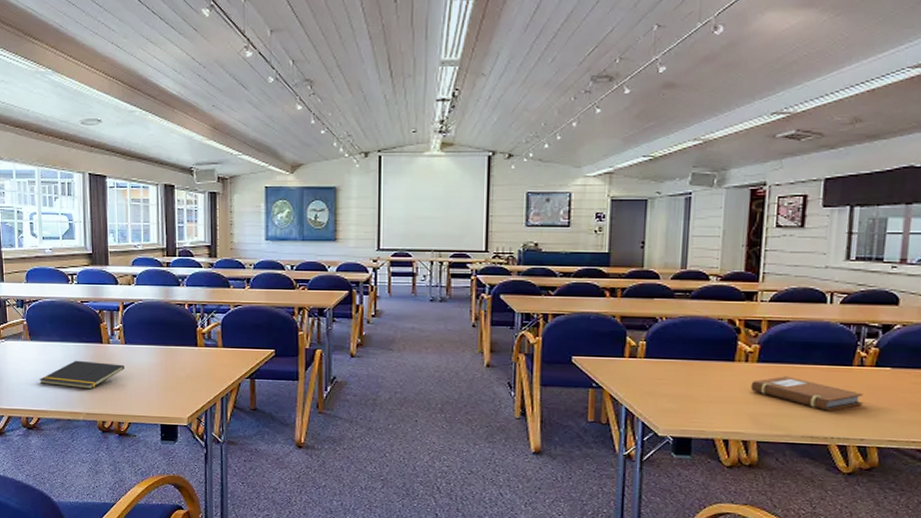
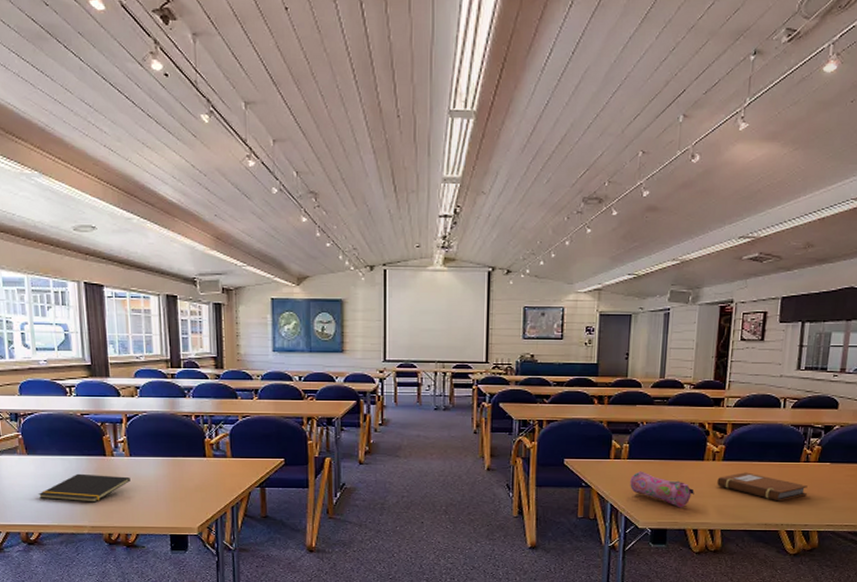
pencil case: none [647,372,724,415] -> present [630,471,694,508]

